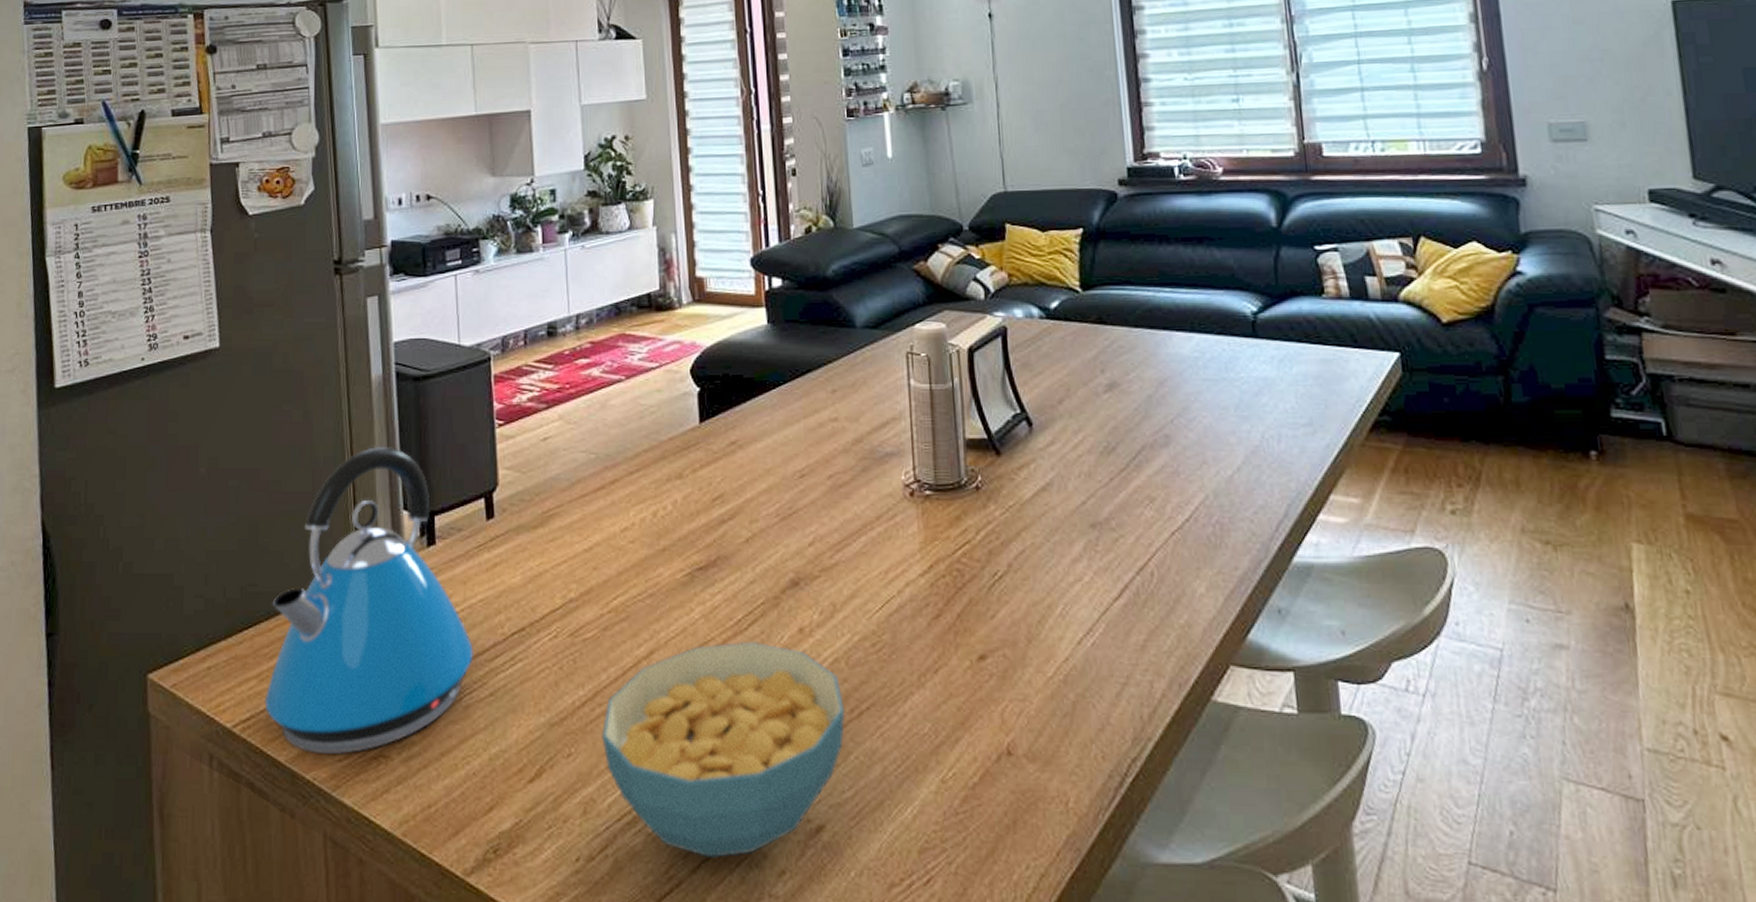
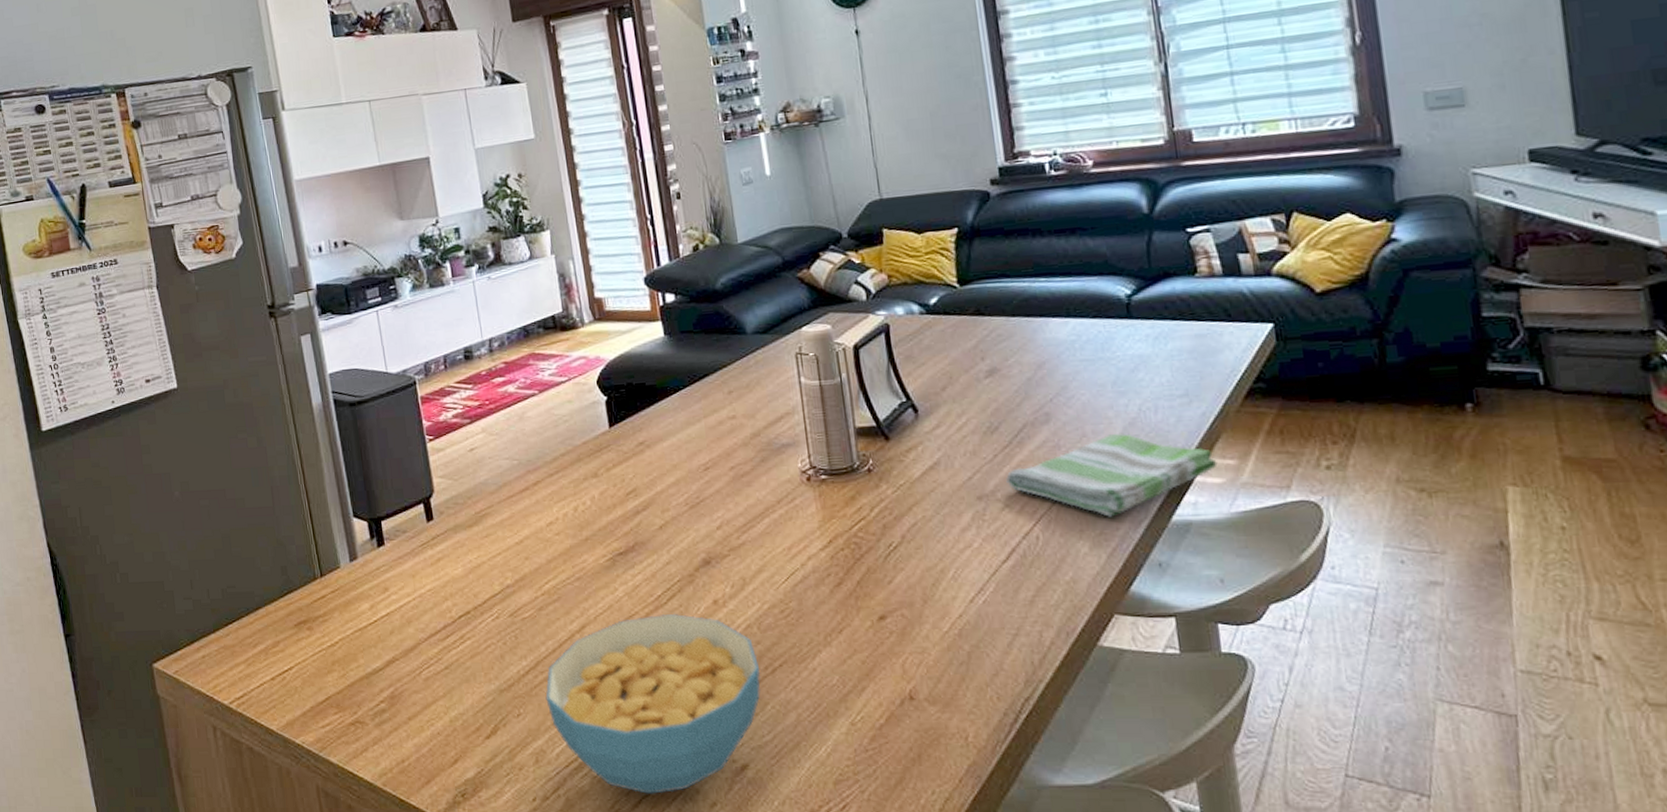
kettle: present [264,445,474,755] -> none [250,463,428,723]
dish towel: none [1121,463,1341,555] -> present [1006,434,1218,517]

